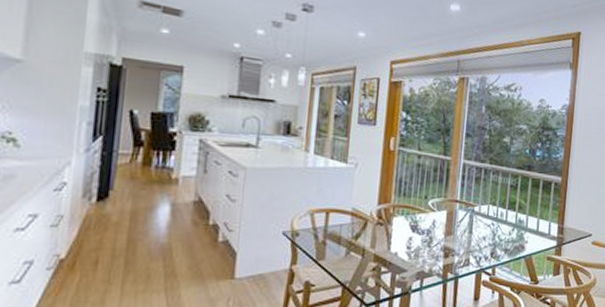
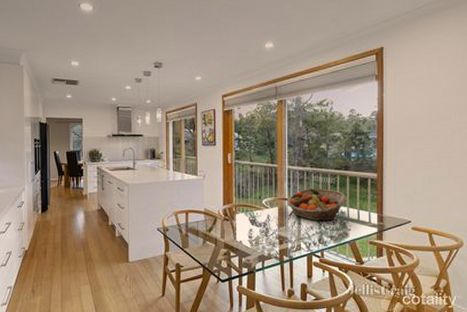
fruit basket: none [458,189,527,232] -> present [287,188,347,222]

